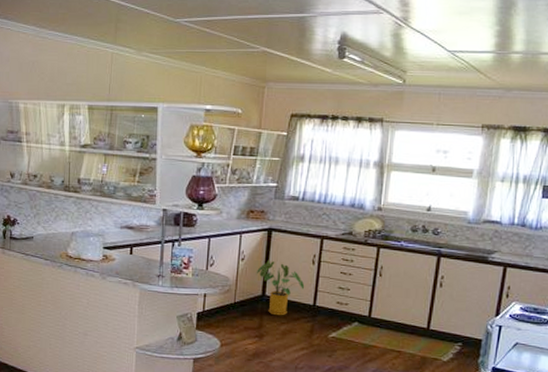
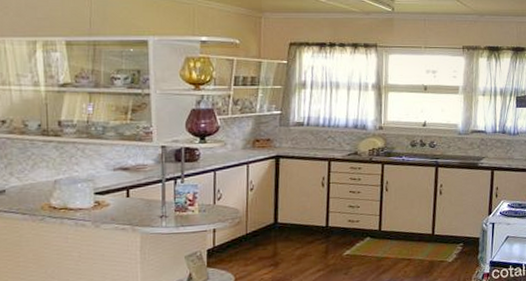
house plant: present [256,260,305,316] -> none [266,187,317,242]

